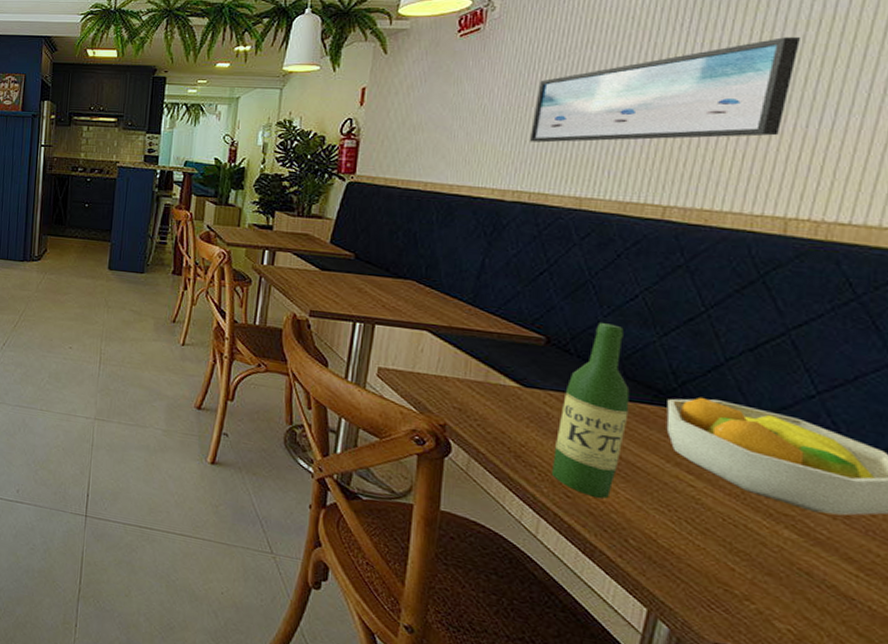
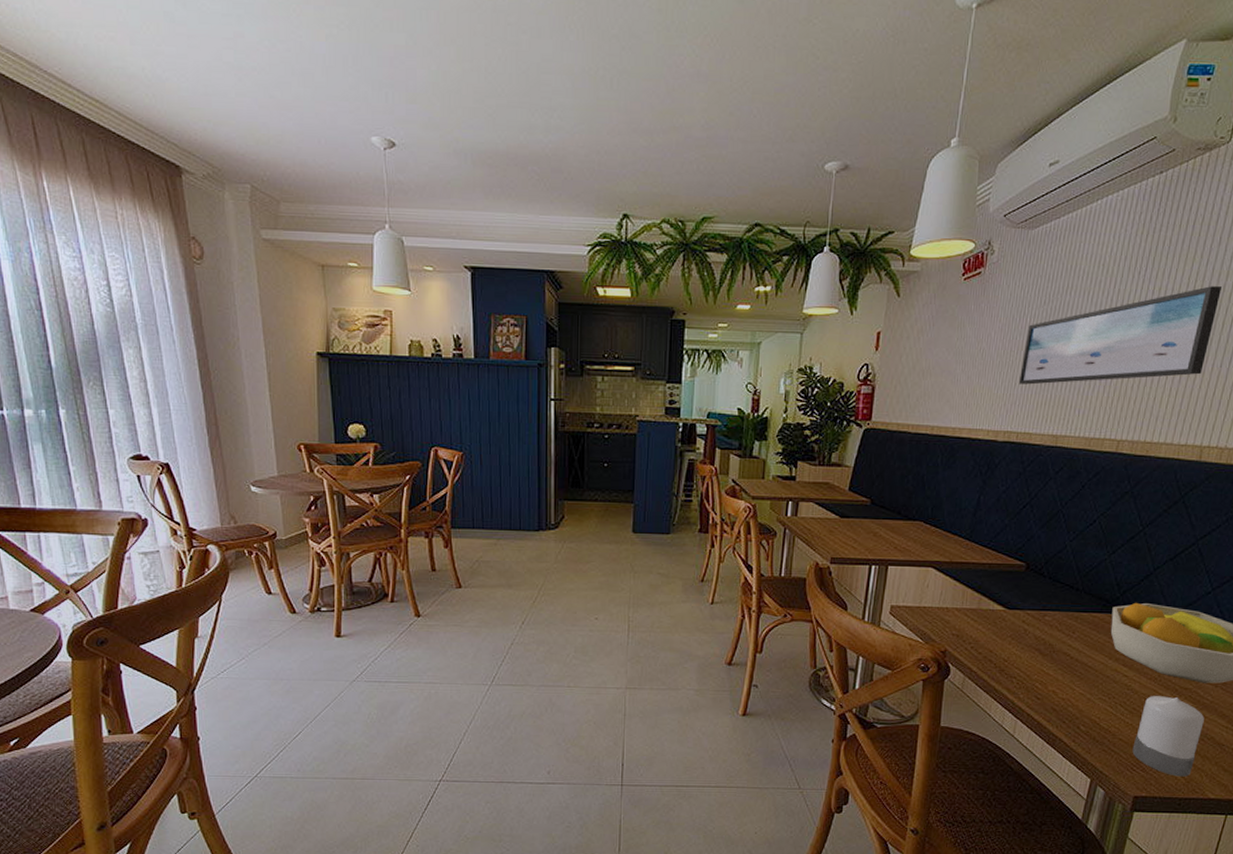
wine bottle: present [552,323,630,499] -> none [1027,547,1086,697]
candle: none [708,516,819,632] -> present [1132,696,1204,777]

